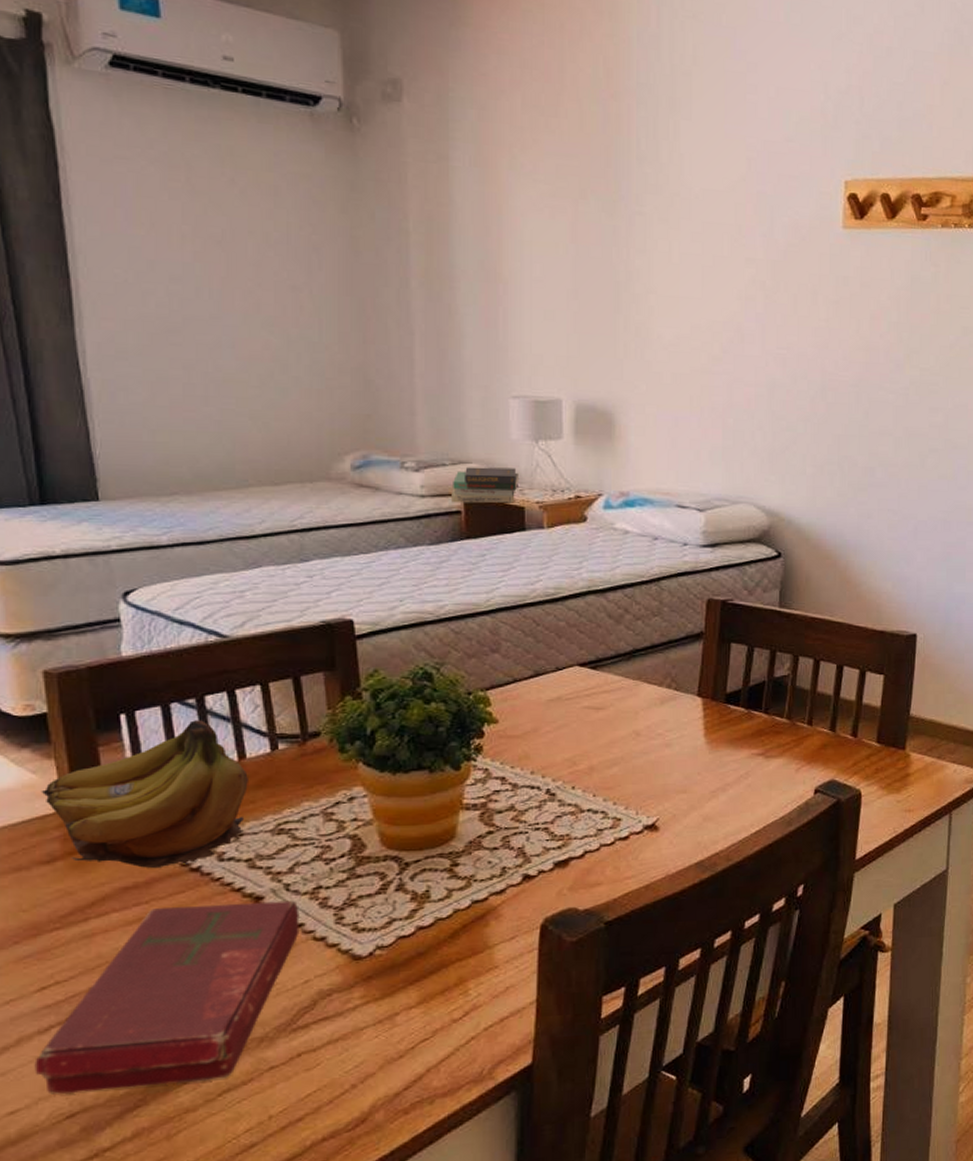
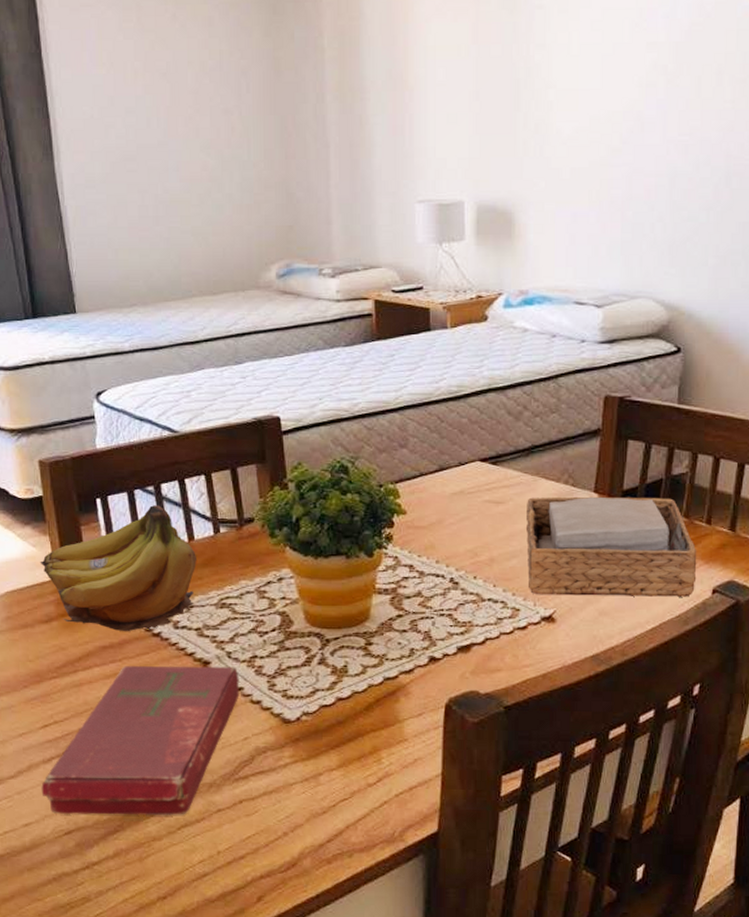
books: present [451,467,520,504] -> none [364,271,425,306]
napkin holder: none [627,699,799,803] -> present [525,496,697,597]

